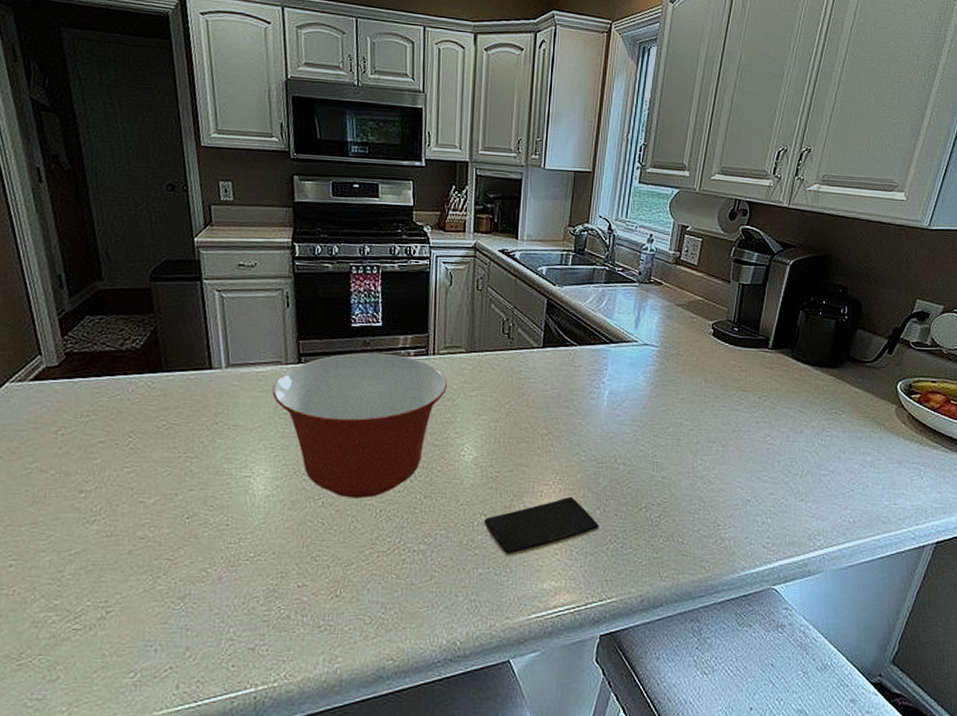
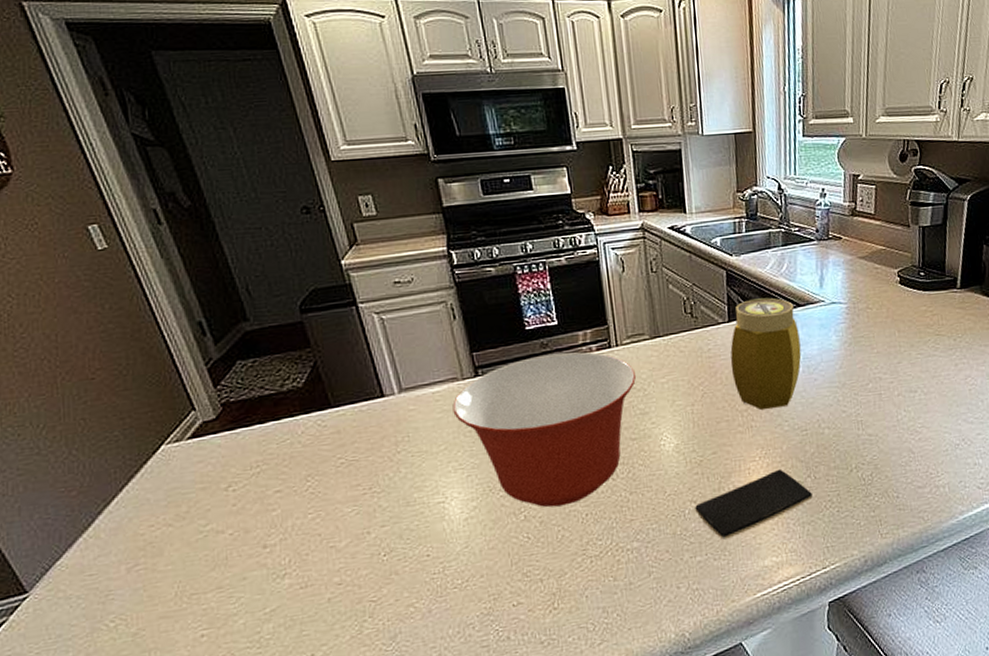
jar: none [538,329,609,437] -> present [730,298,802,411]

